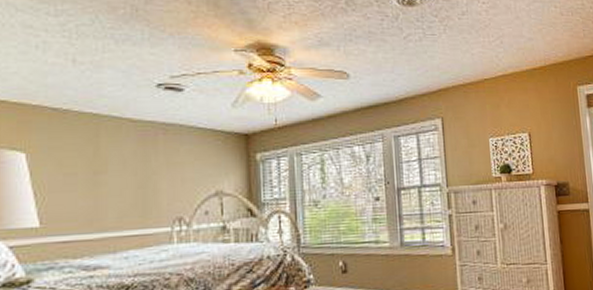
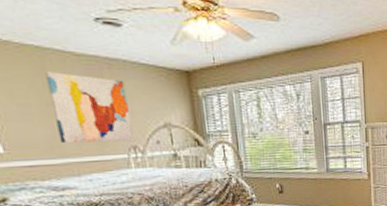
wall art: none [99,139,181,216] -> present [45,72,135,144]

